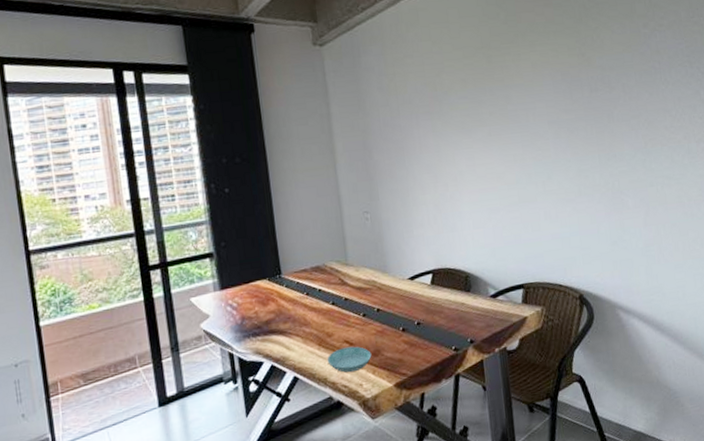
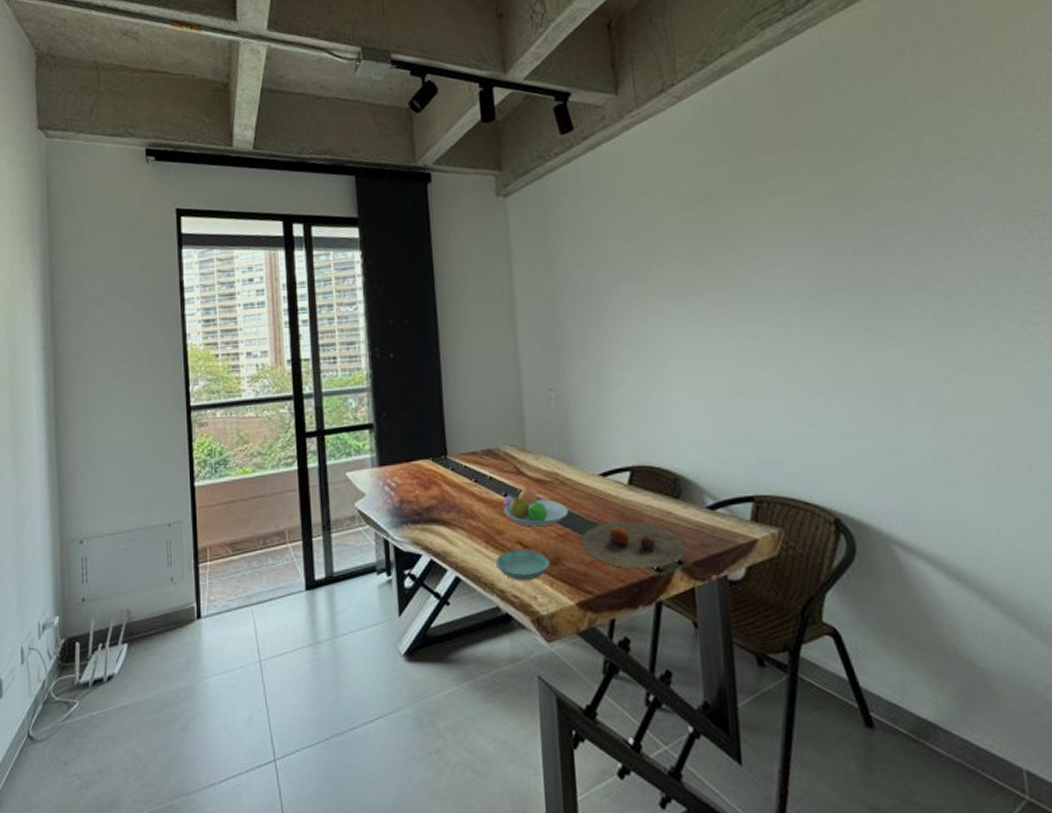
fruit bowl: none [331,295,385,327] -> present [503,488,568,527]
plate: none [395,313,475,352] -> present [580,521,685,569]

